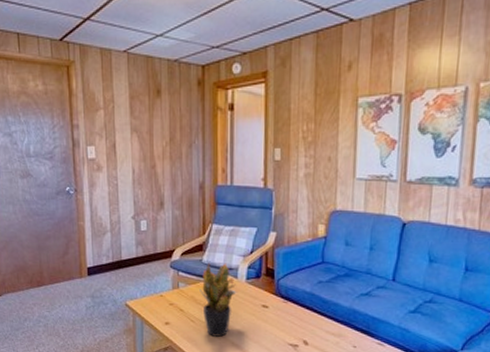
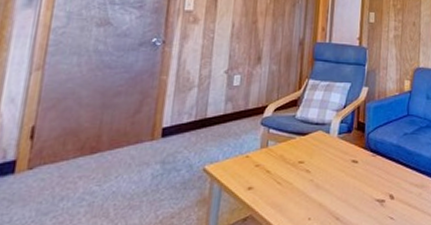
potted plant: present [200,262,238,337] -> none [290,118,330,199]

